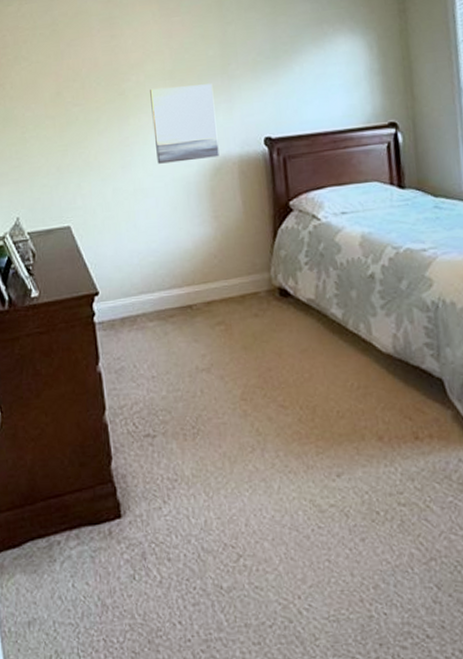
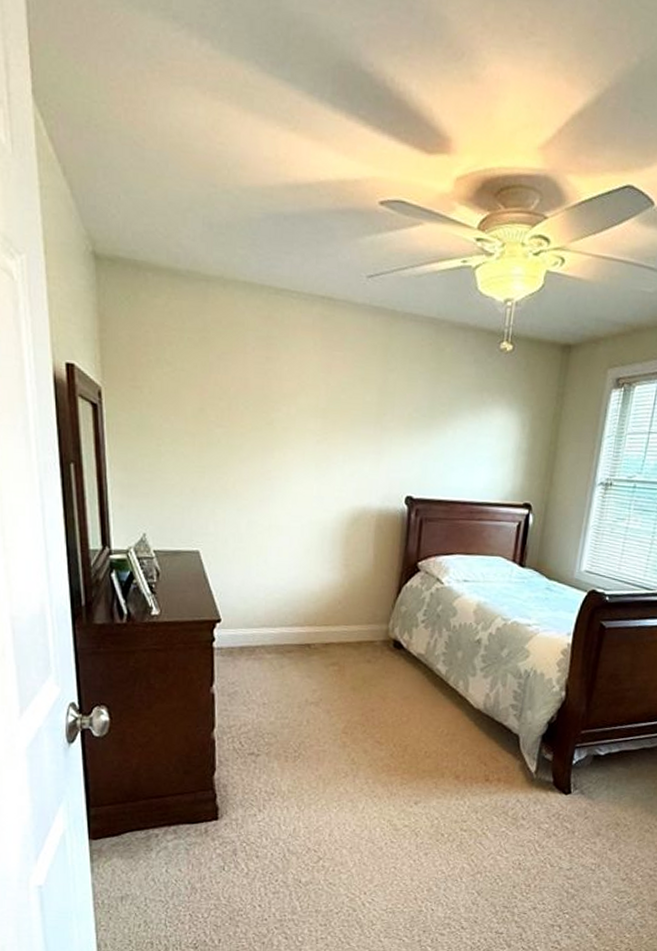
wall art: present [150,83,219,164] -> none [297,424,365,507]

